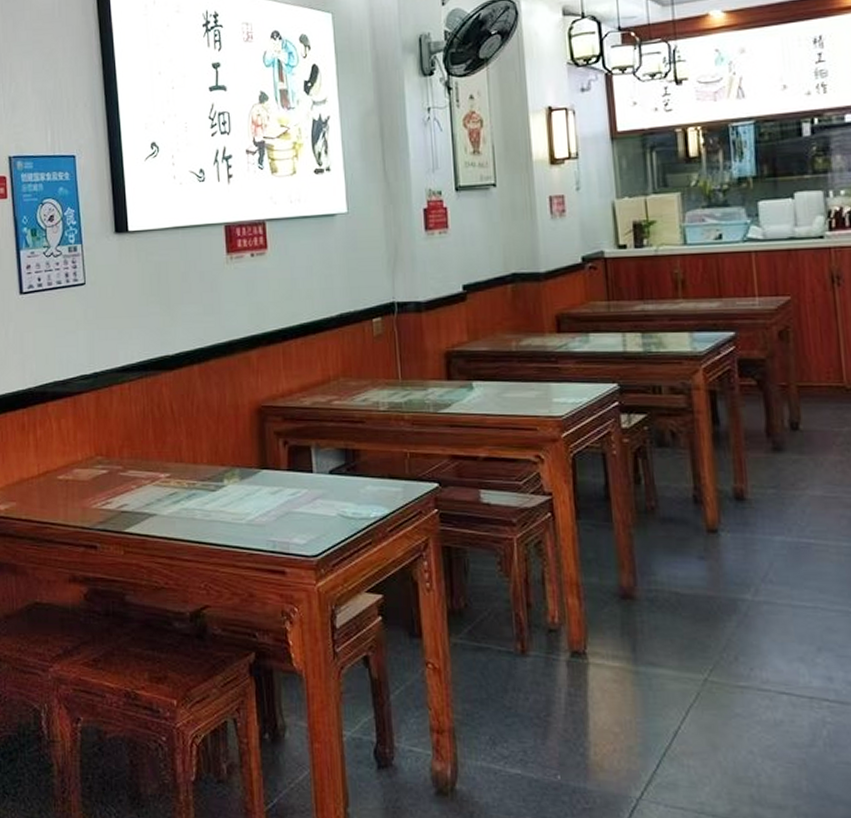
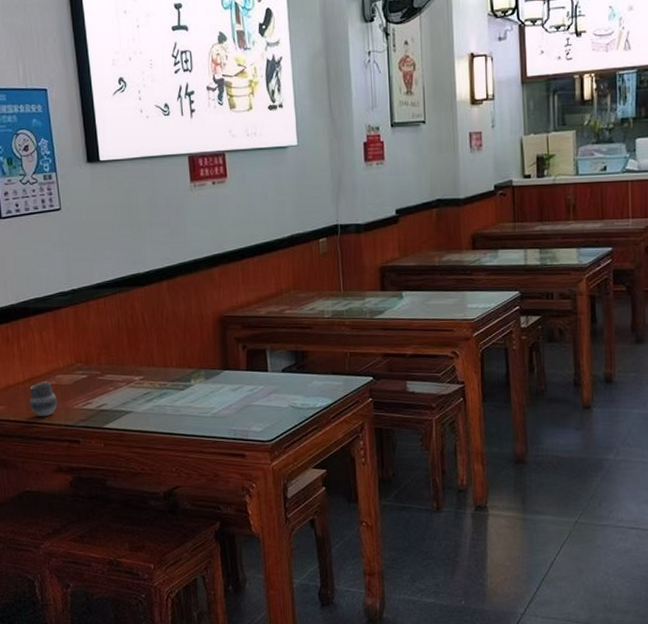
cup: none [43,476,74,517] -> present [29,382,58,417]

